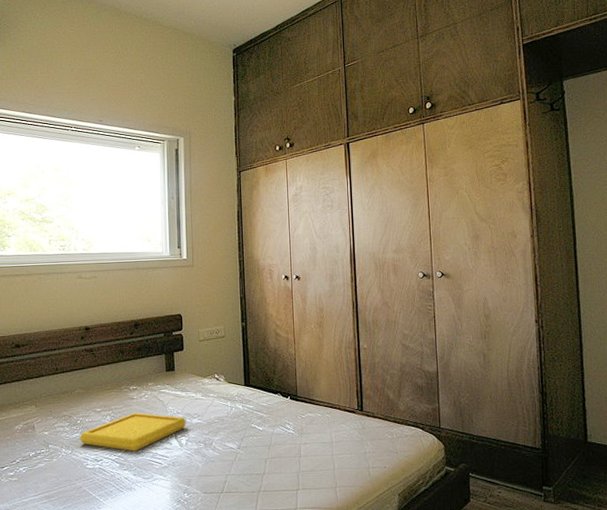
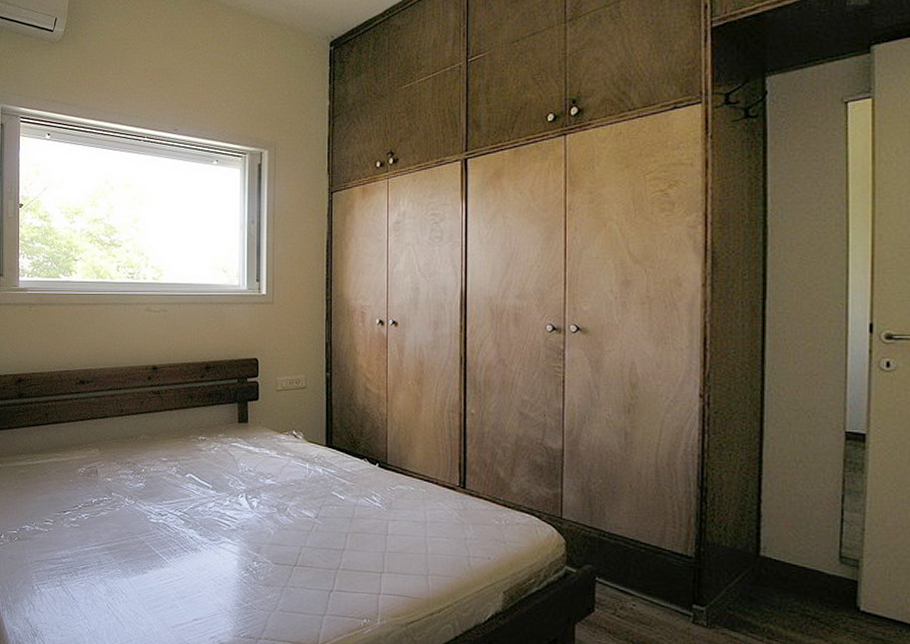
serving tray: present [79,412,187,452] -> none [143,466,259,509]

